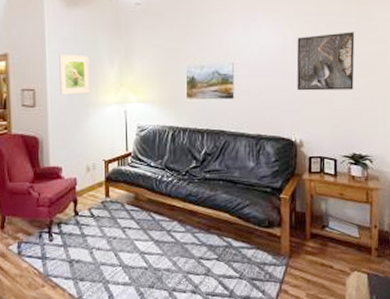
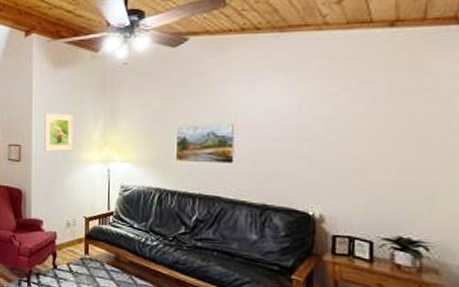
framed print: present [296,32,355,91] -> none [316,89,402,159]

